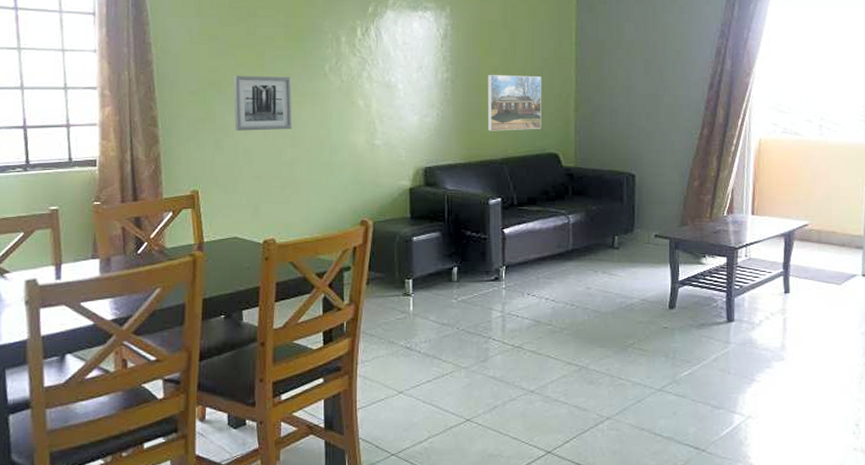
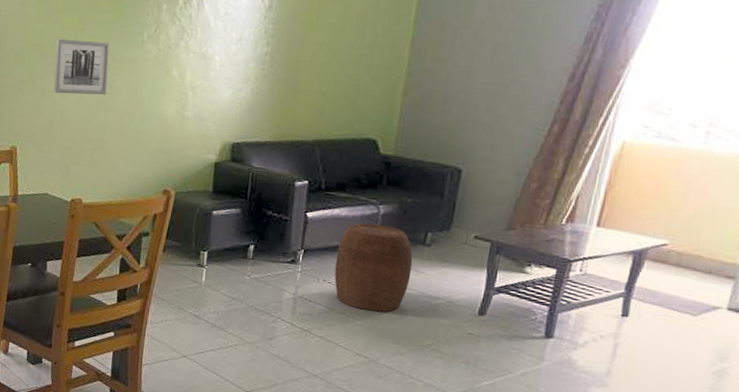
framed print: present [487,75,542,131] -> none [302,51,371,113]
stool: none [536,233,606,318] -> present [334,223,413,312]

